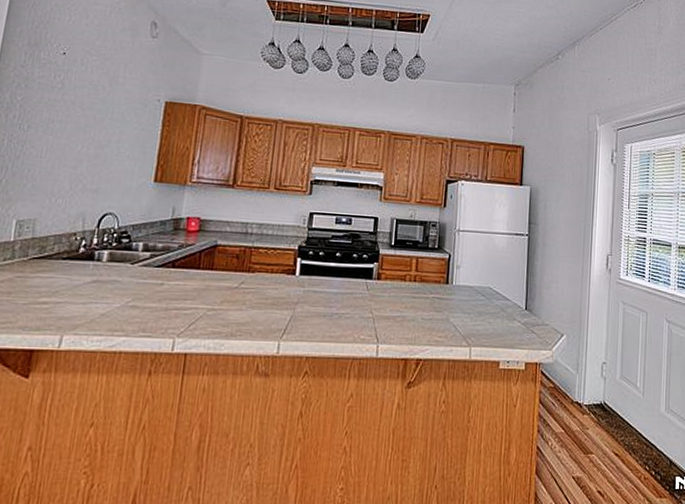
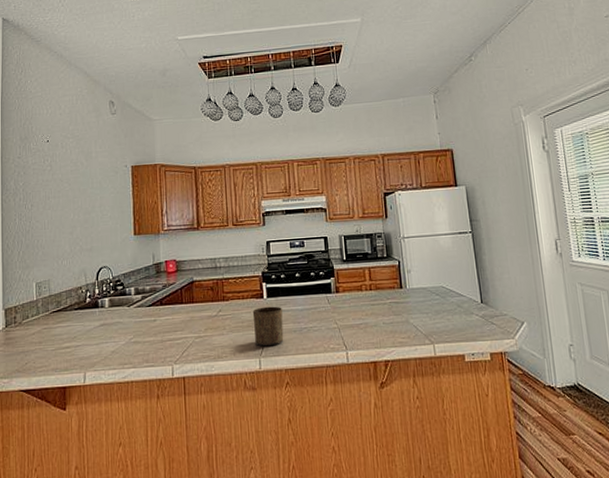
cup: none [277,284,315,330] -> present [252,306,284,347]

